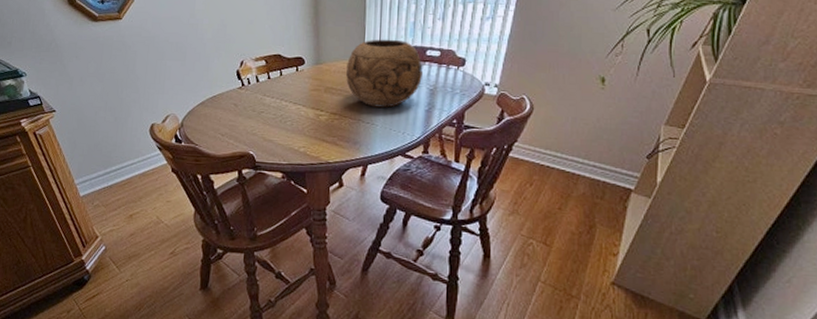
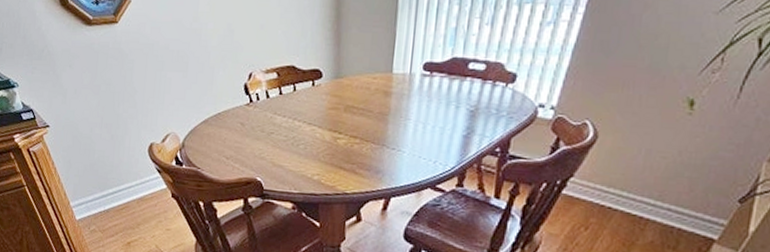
decorative bowl: present [345,39,423,108] -> none [369,48,463,132]

